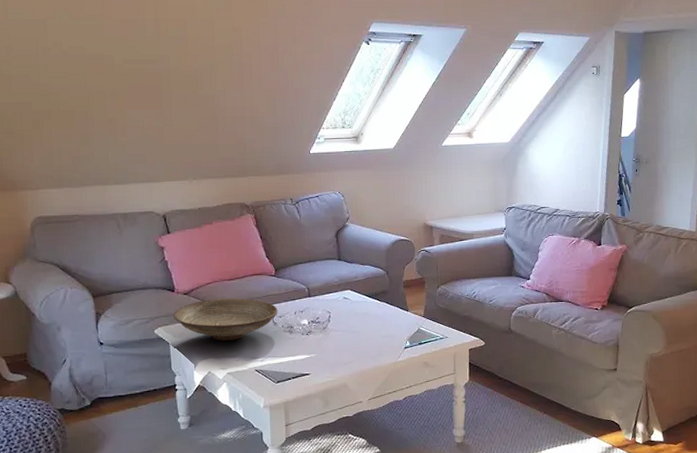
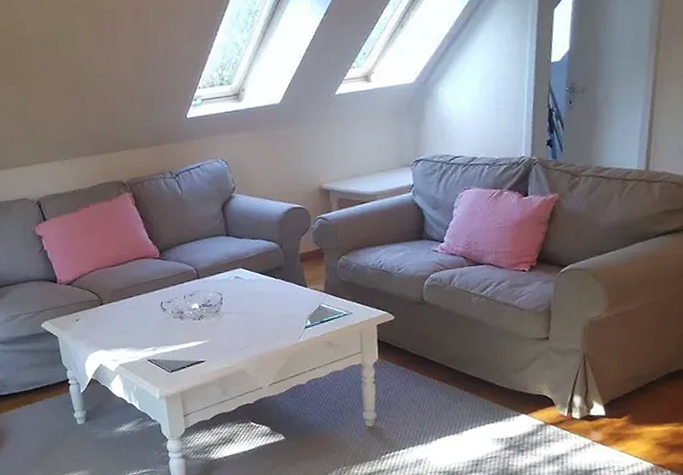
decorative bowl: present [173,298,278,341] -> none [58,284,167,332]

